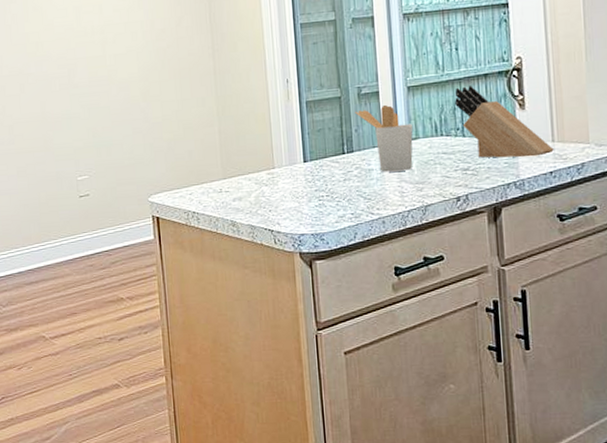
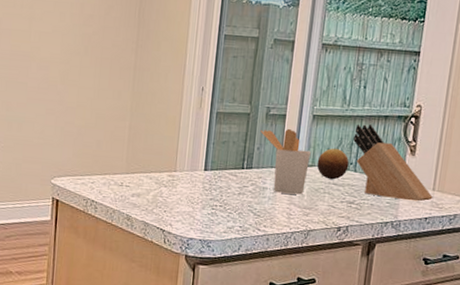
fruit: none [421,116,456,150] -> present [316,148,349,180]

